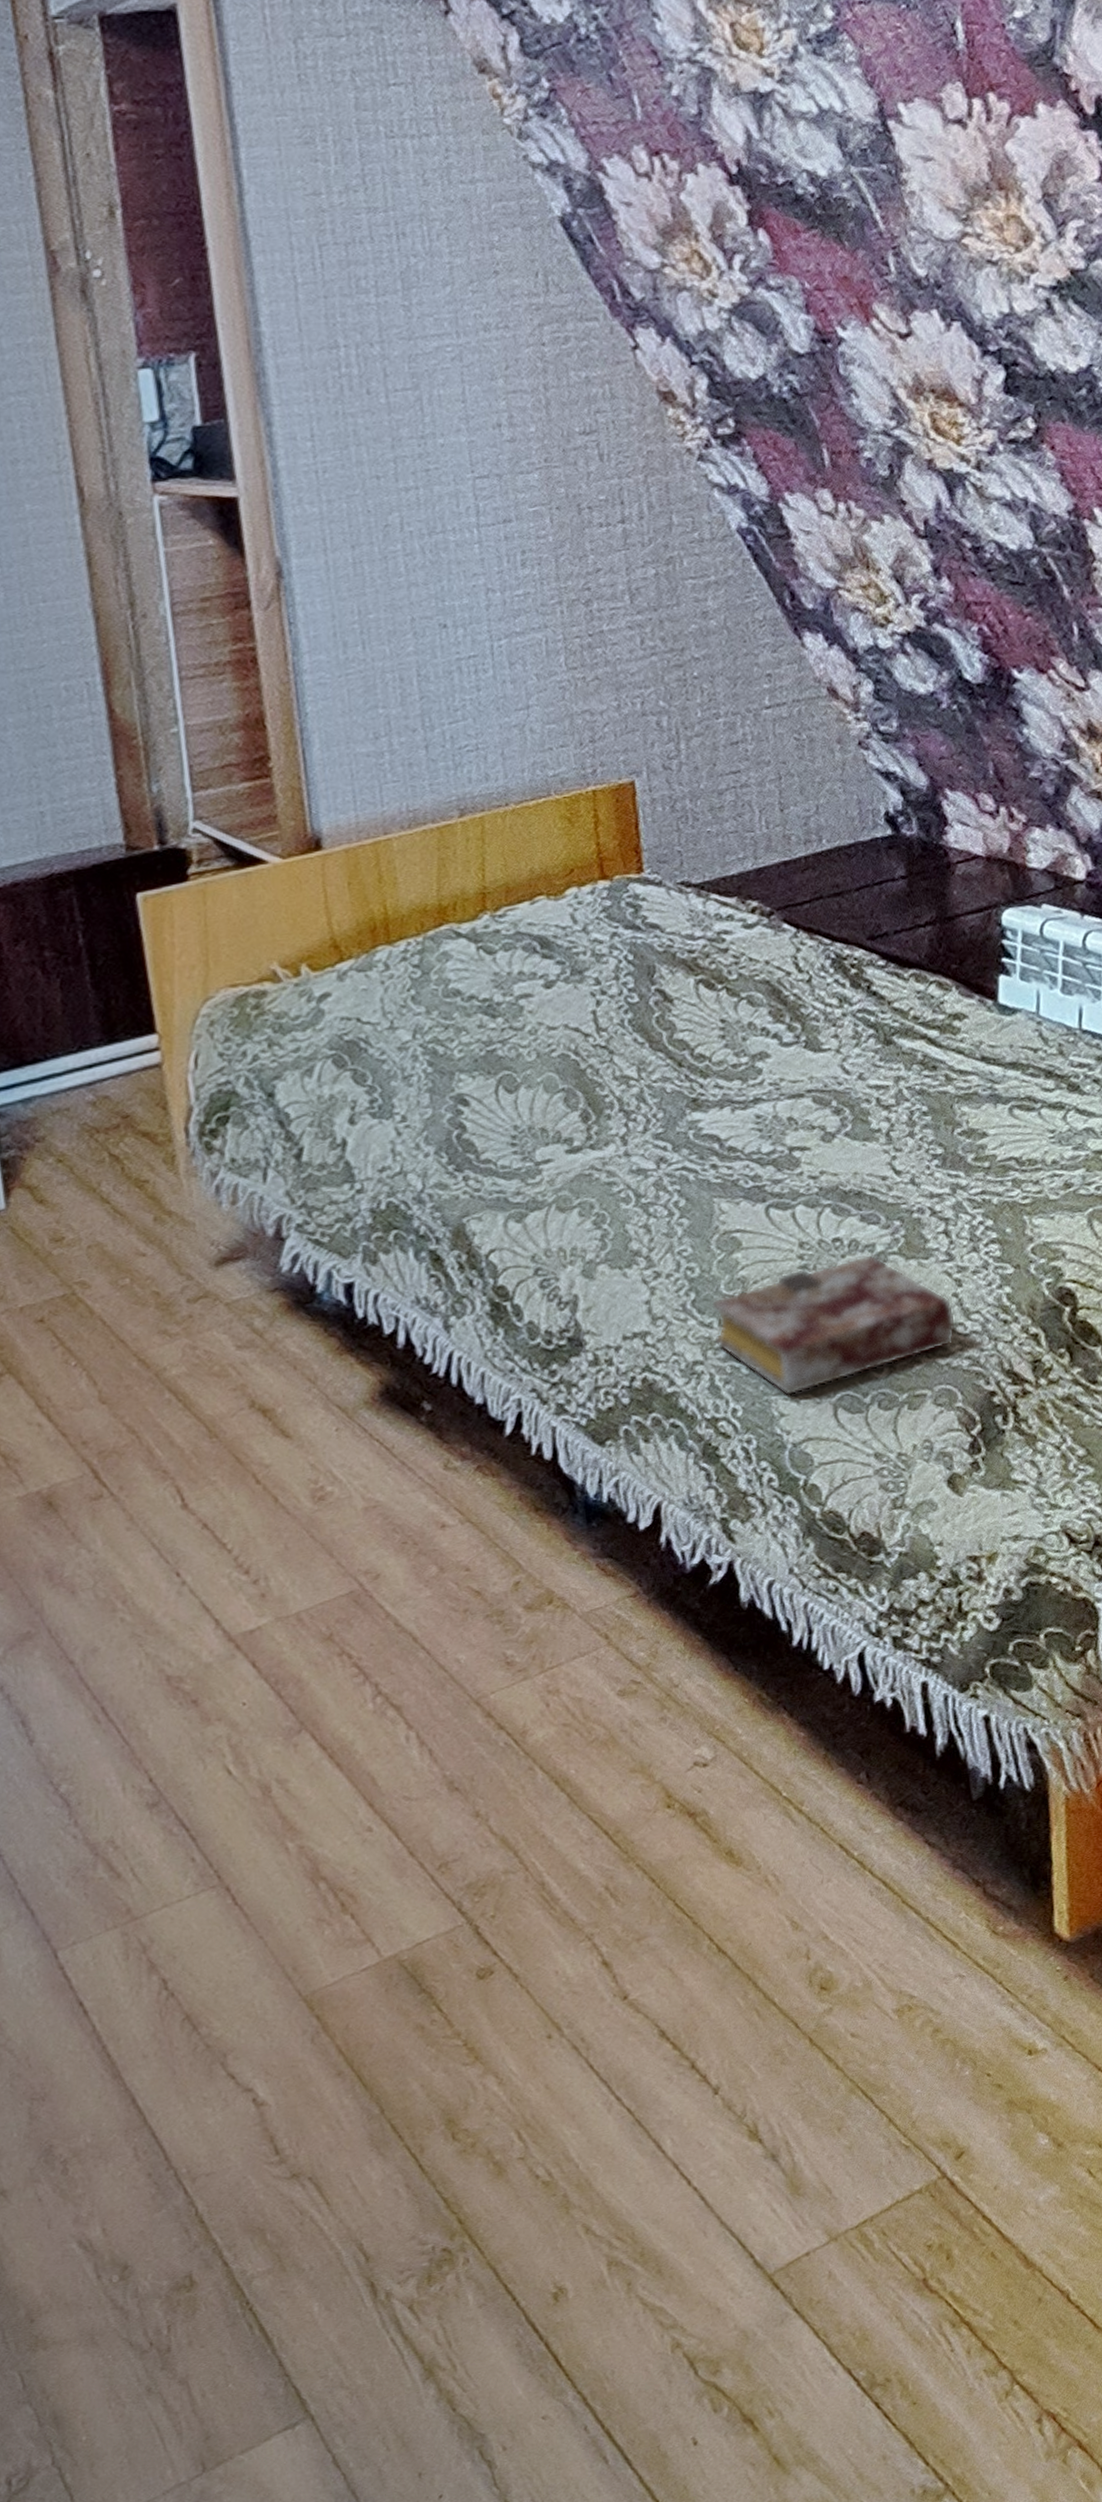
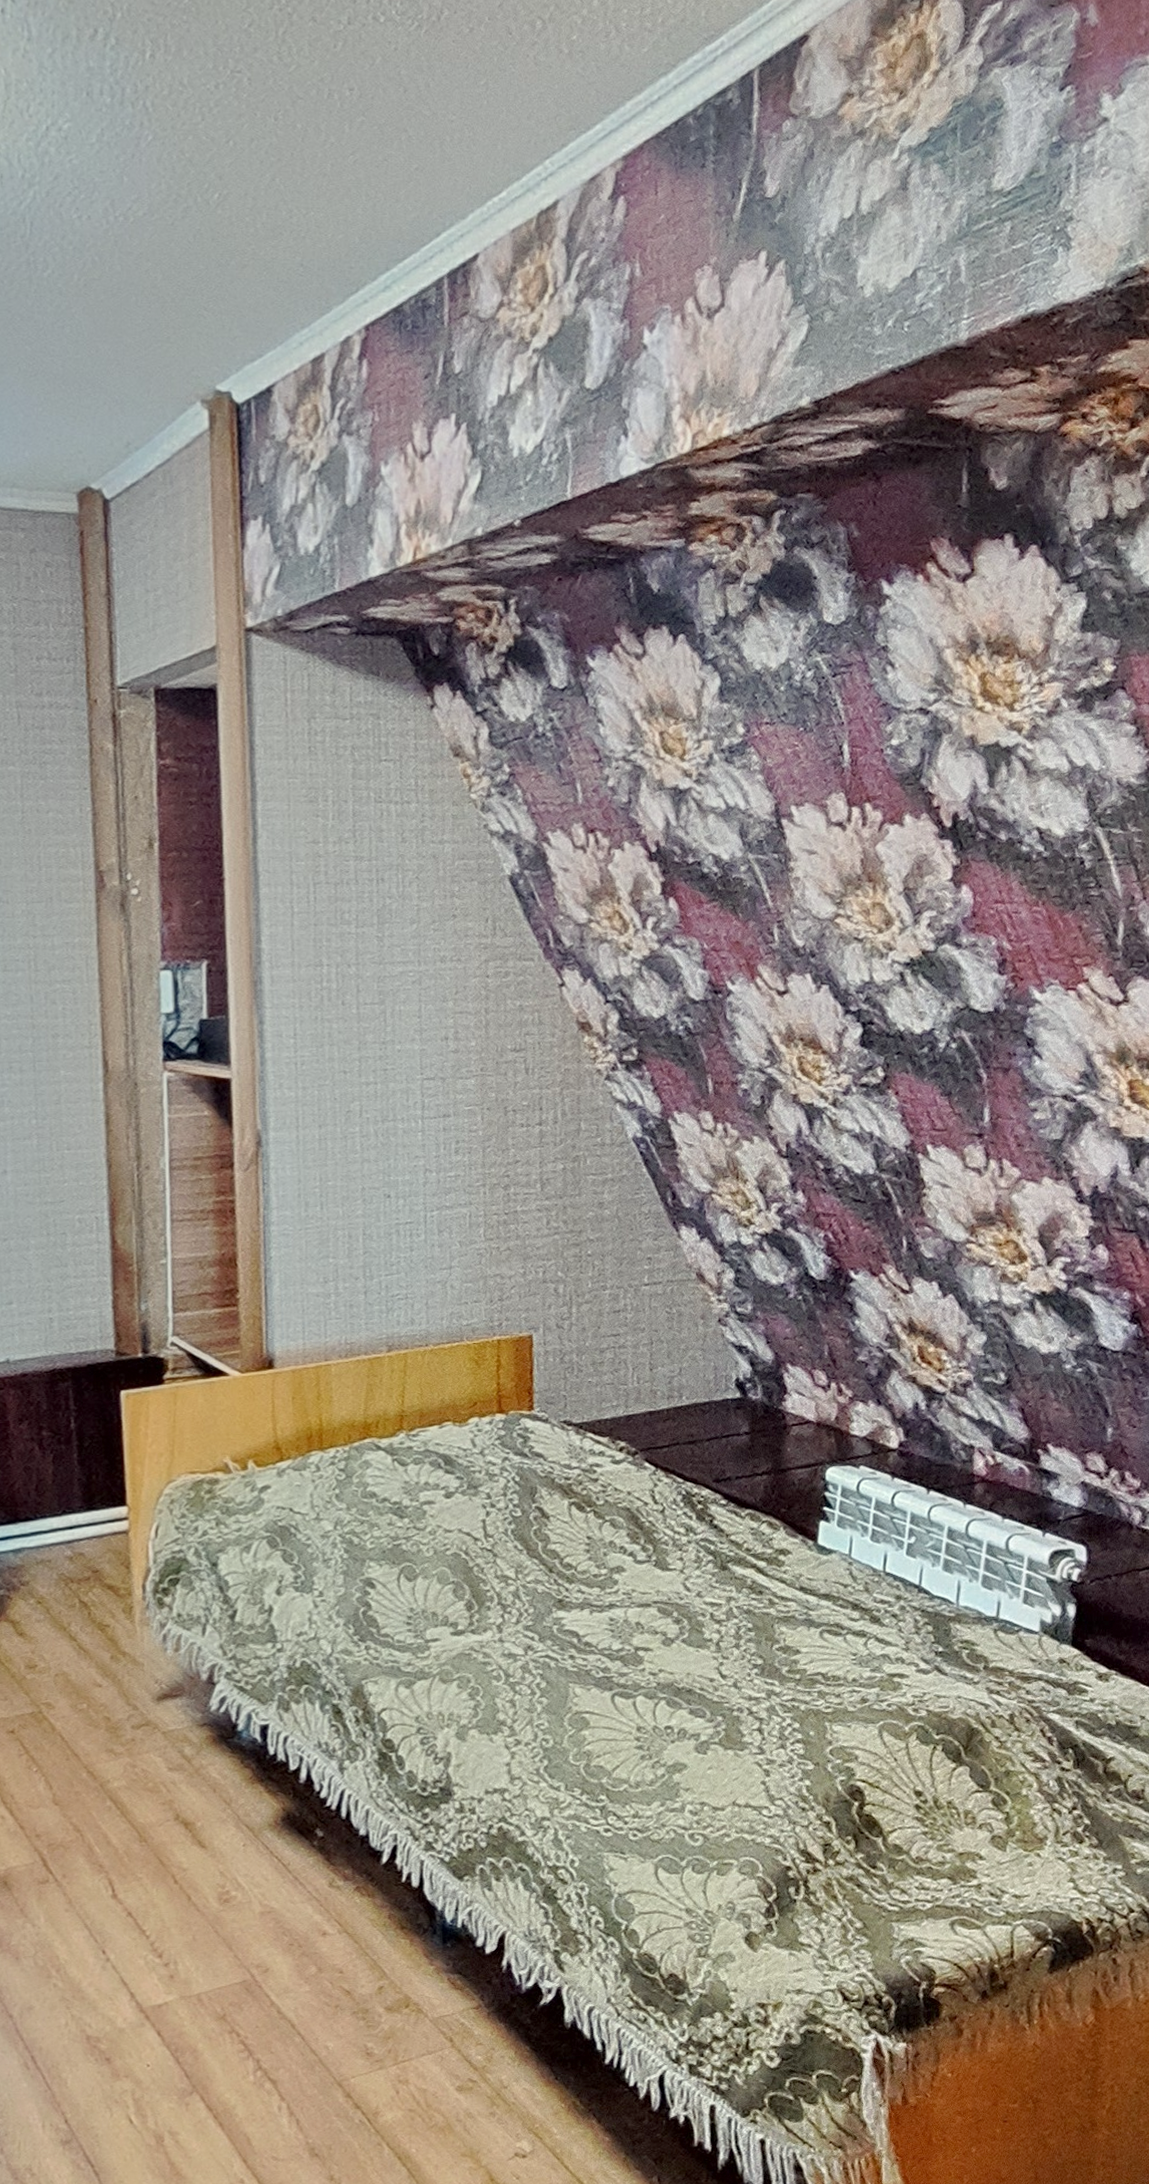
book: present [710,1254,957,1396] -> none [559,1742,762,1854]

